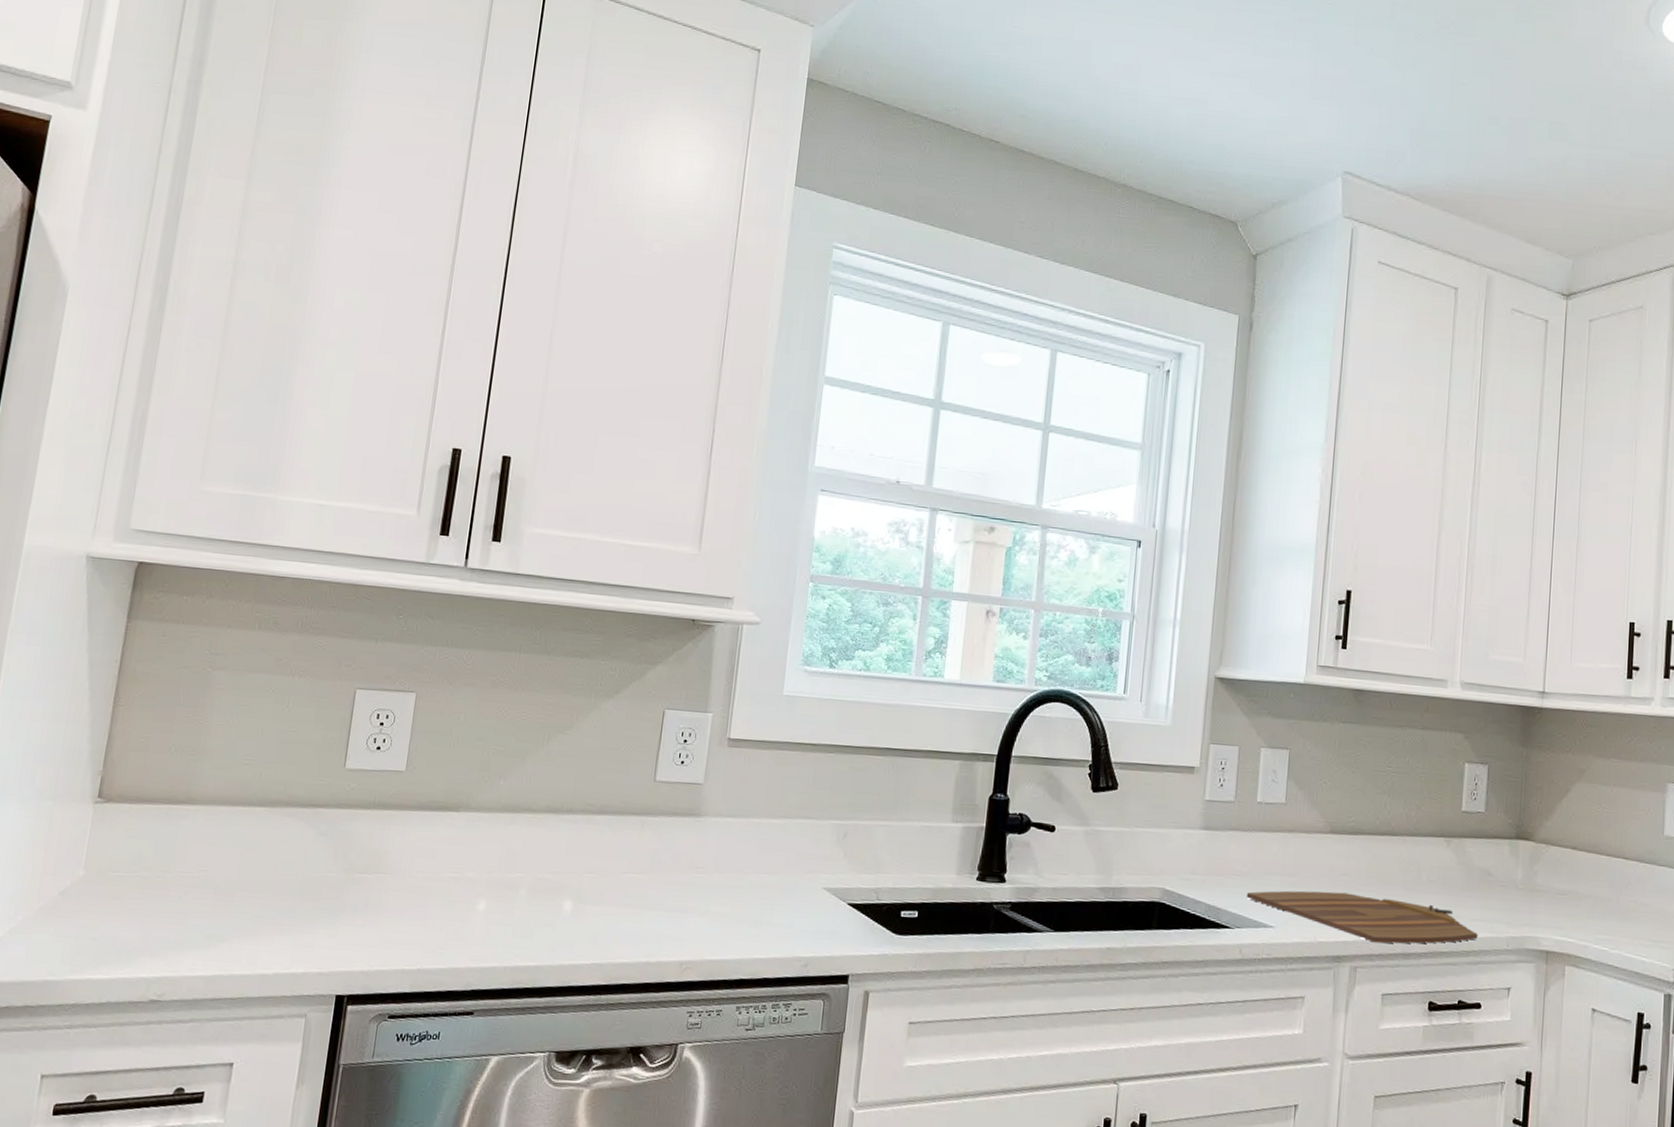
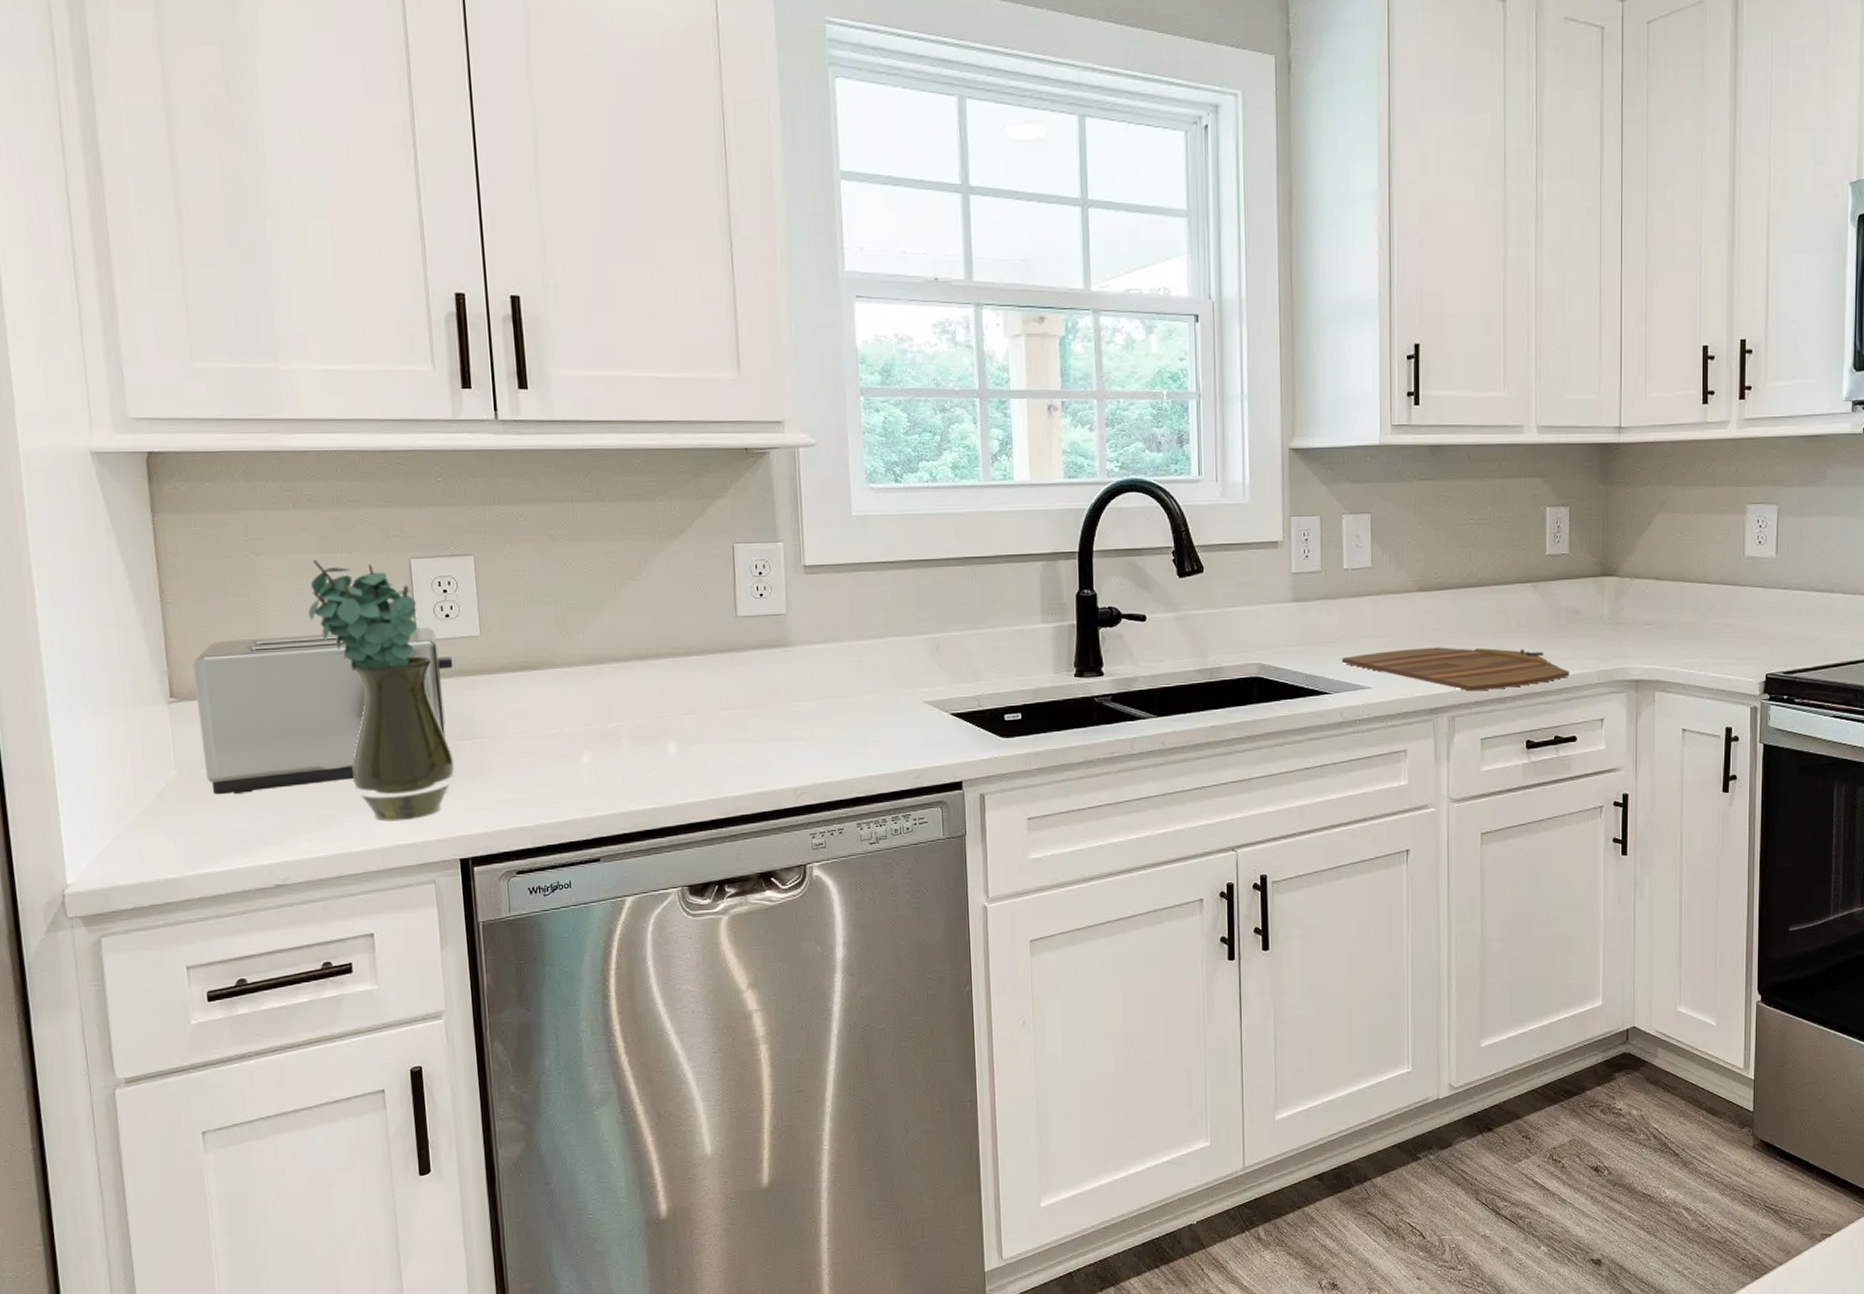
toaster: none [111,747,374,902] -> present [192,626,453,795]
vase: none [248,680,356,949] -> present [308,560,454,822]

